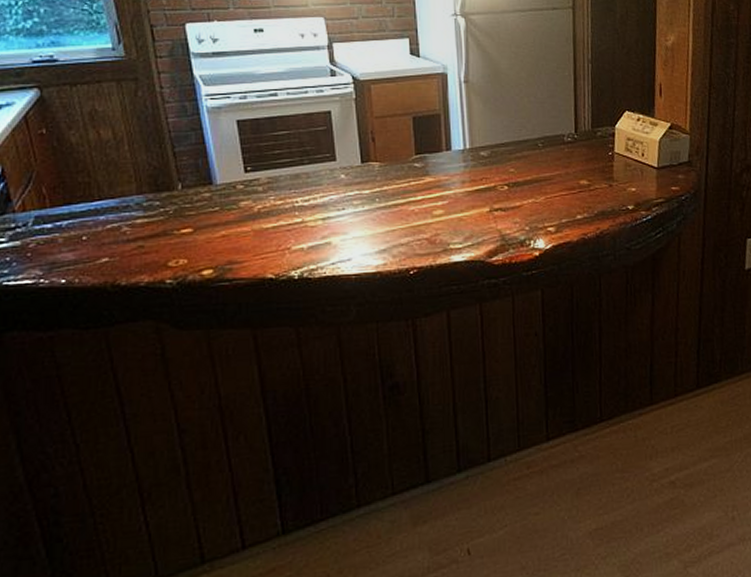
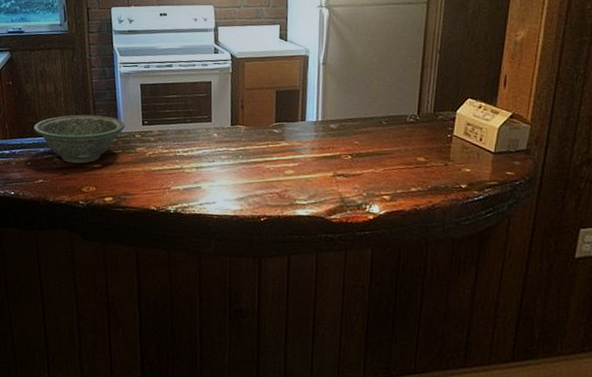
bowl: none [86,165,221,231] -> present [33,114,125,164]

